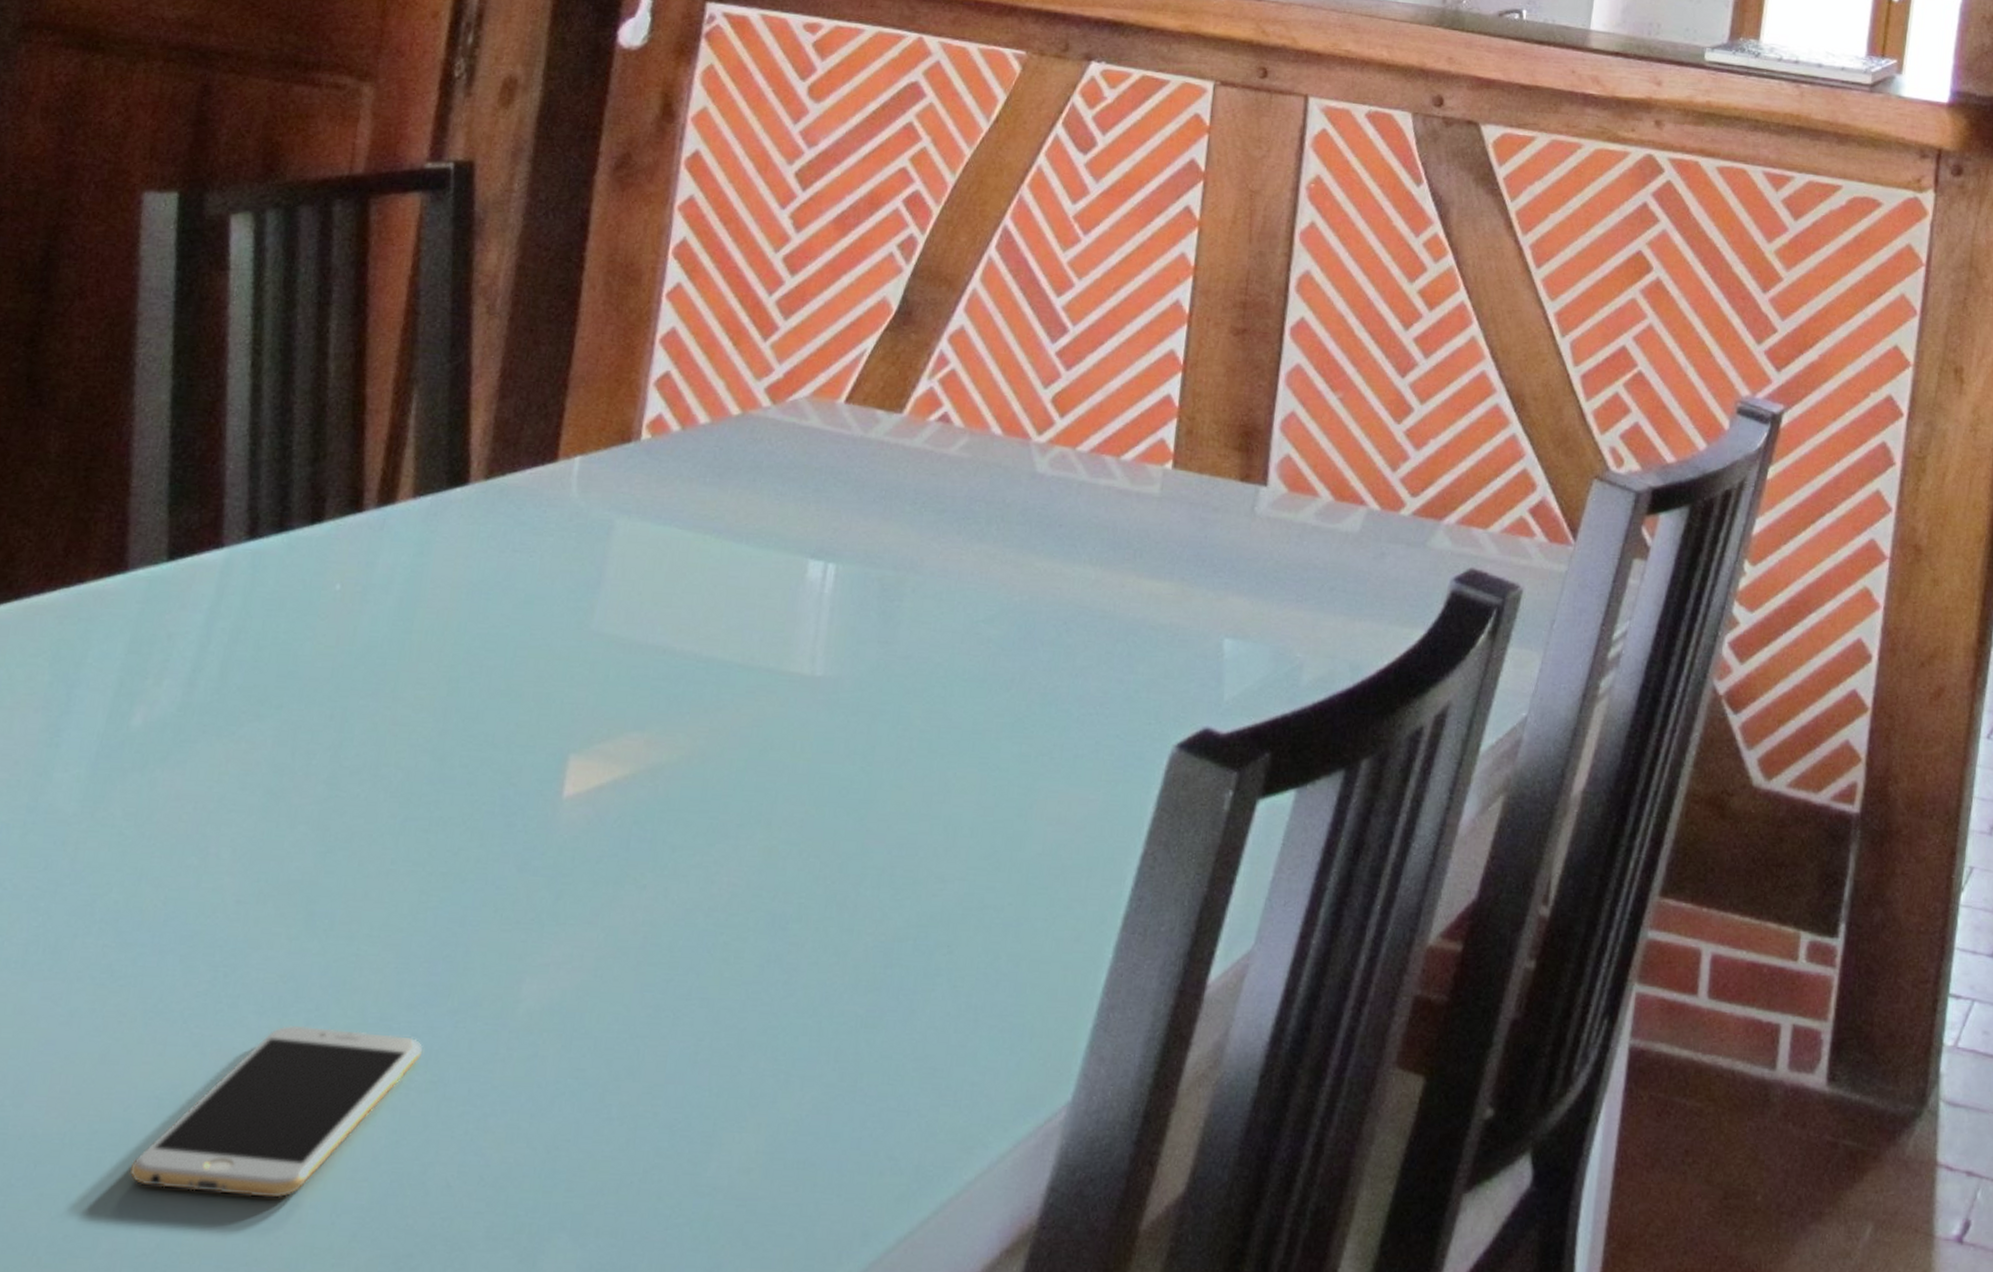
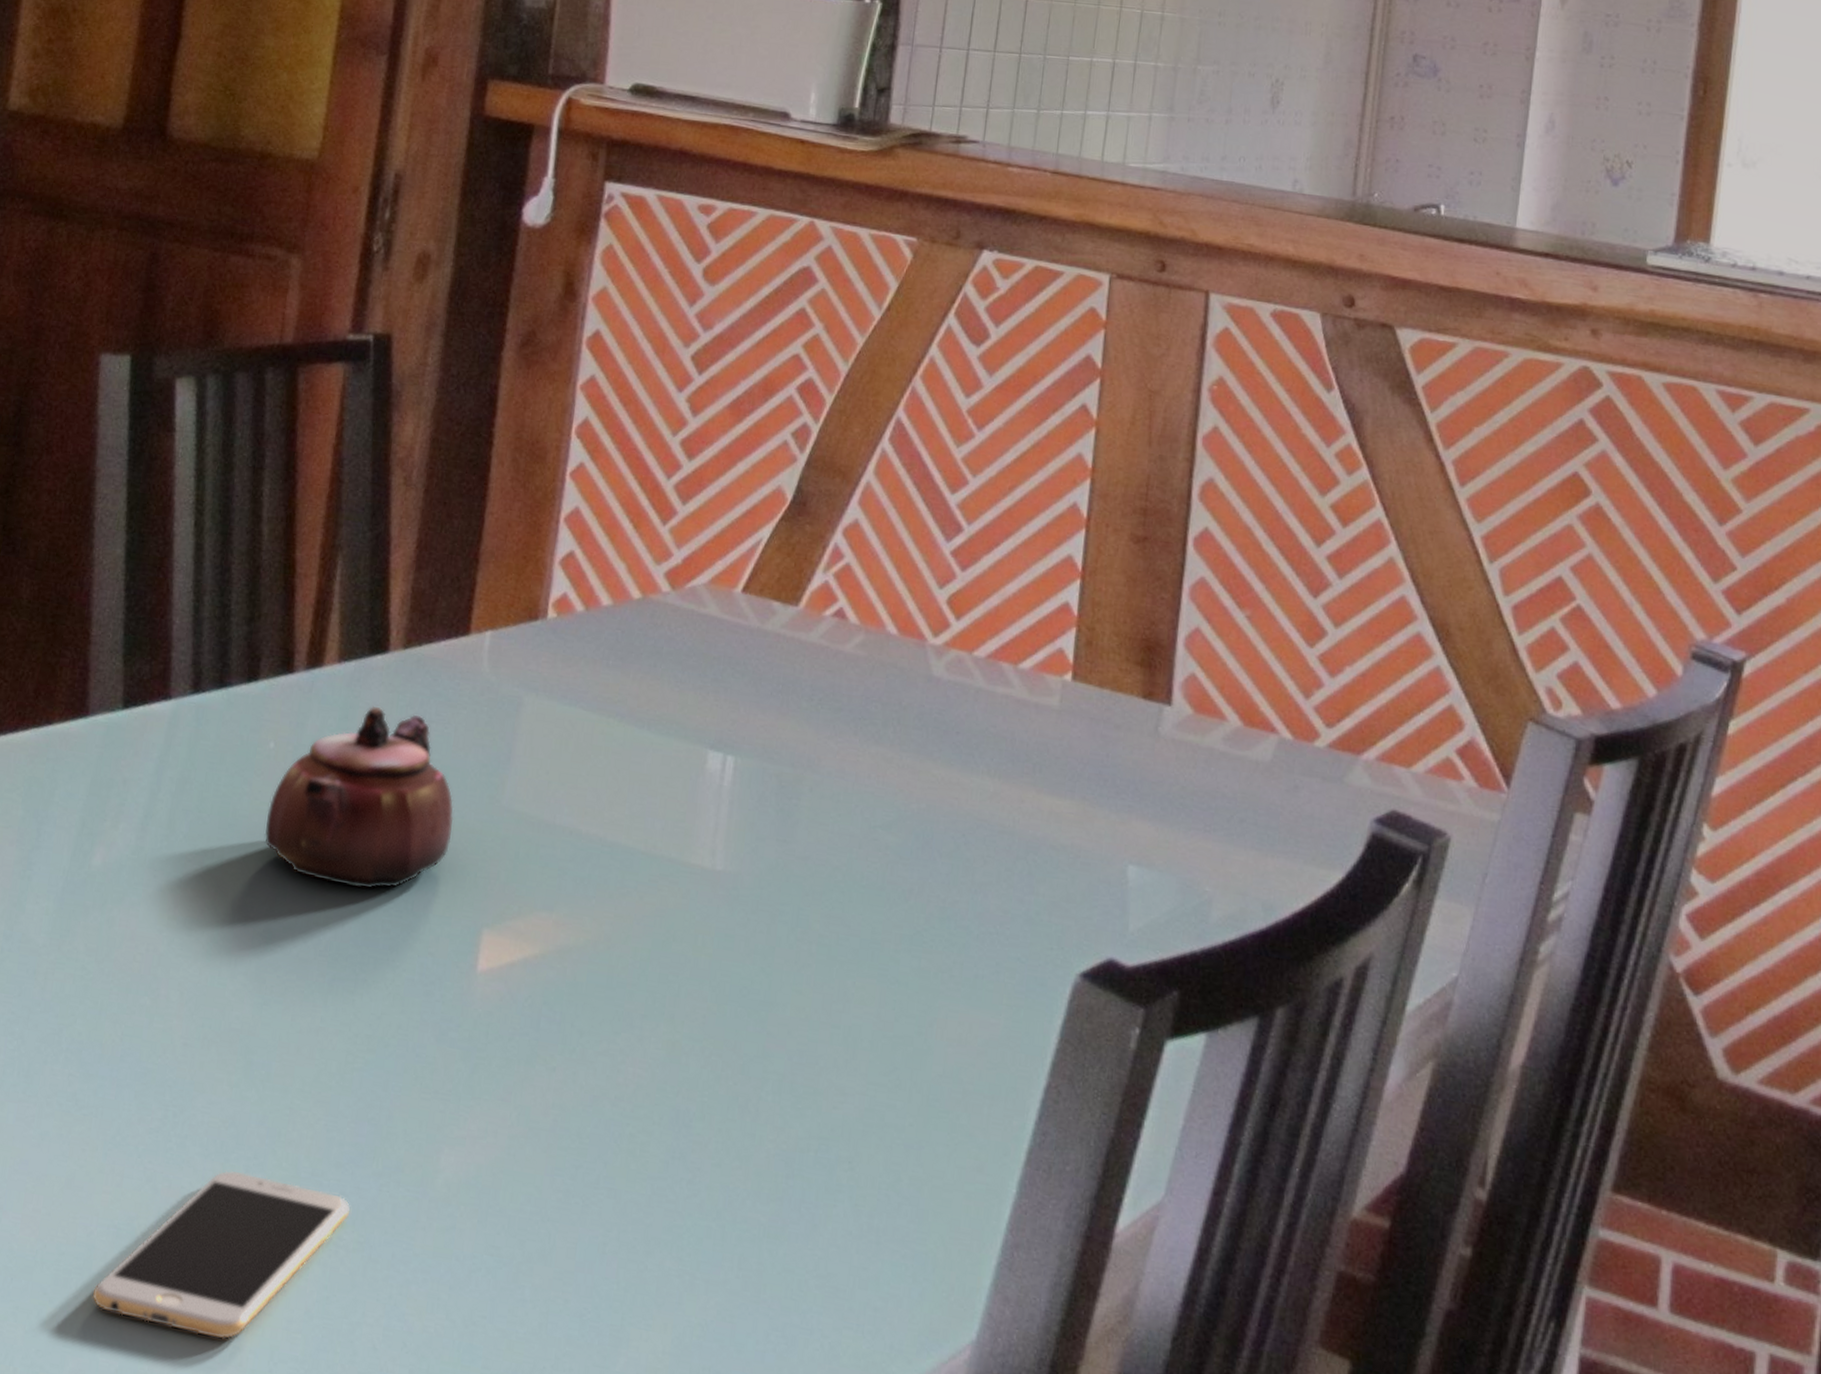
teapot: none [329,539,539,725] -> present [264,705,454,890]

